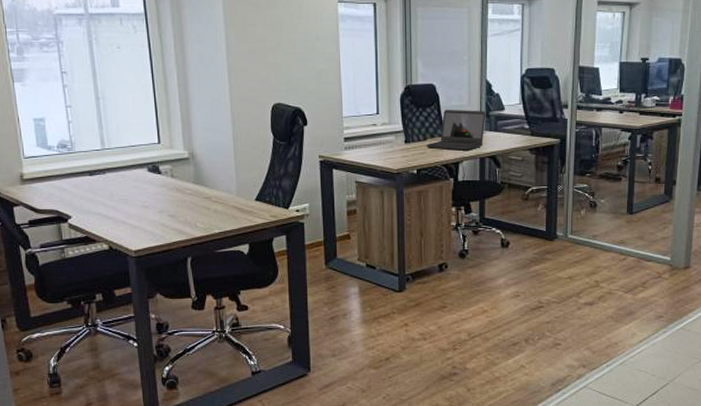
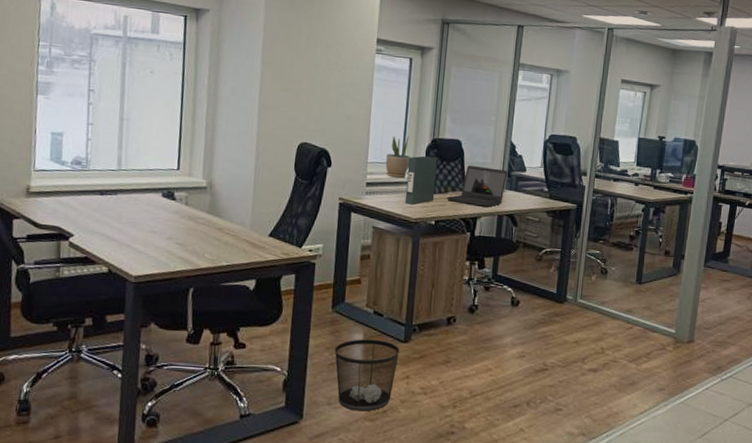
waste bin: none [332,291,396,360] -> present [334,339,400,412]
potted plant: none [361,84,385,130] -> present [385,134,410,178]
binder: none [383,104,414,155] -> present [404,156,437,205]

